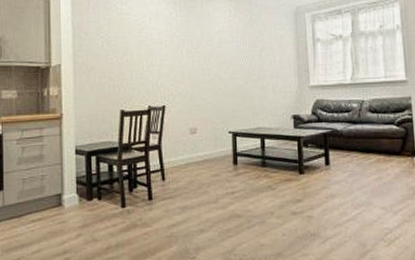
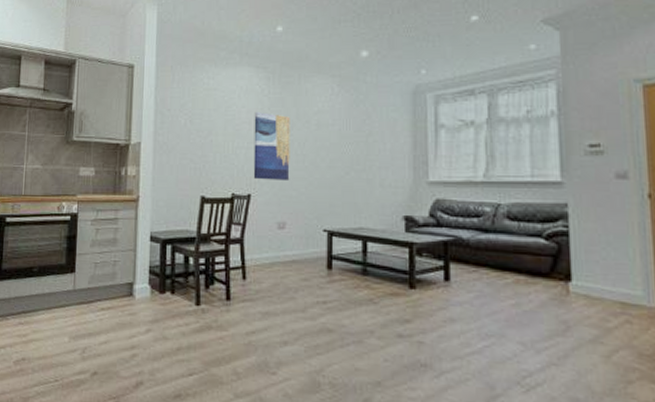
wall art: none [164,32,198,93] -> present [253,111,290,180]

